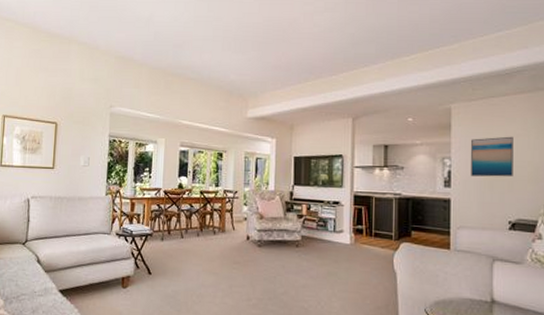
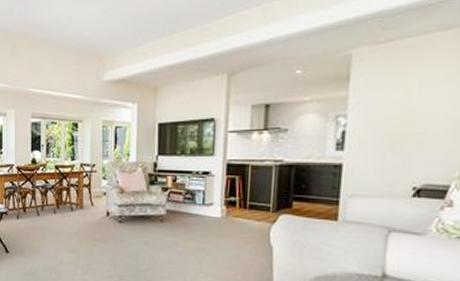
wall art: present [471,136,513,177] -> none [370,85,430,136]

